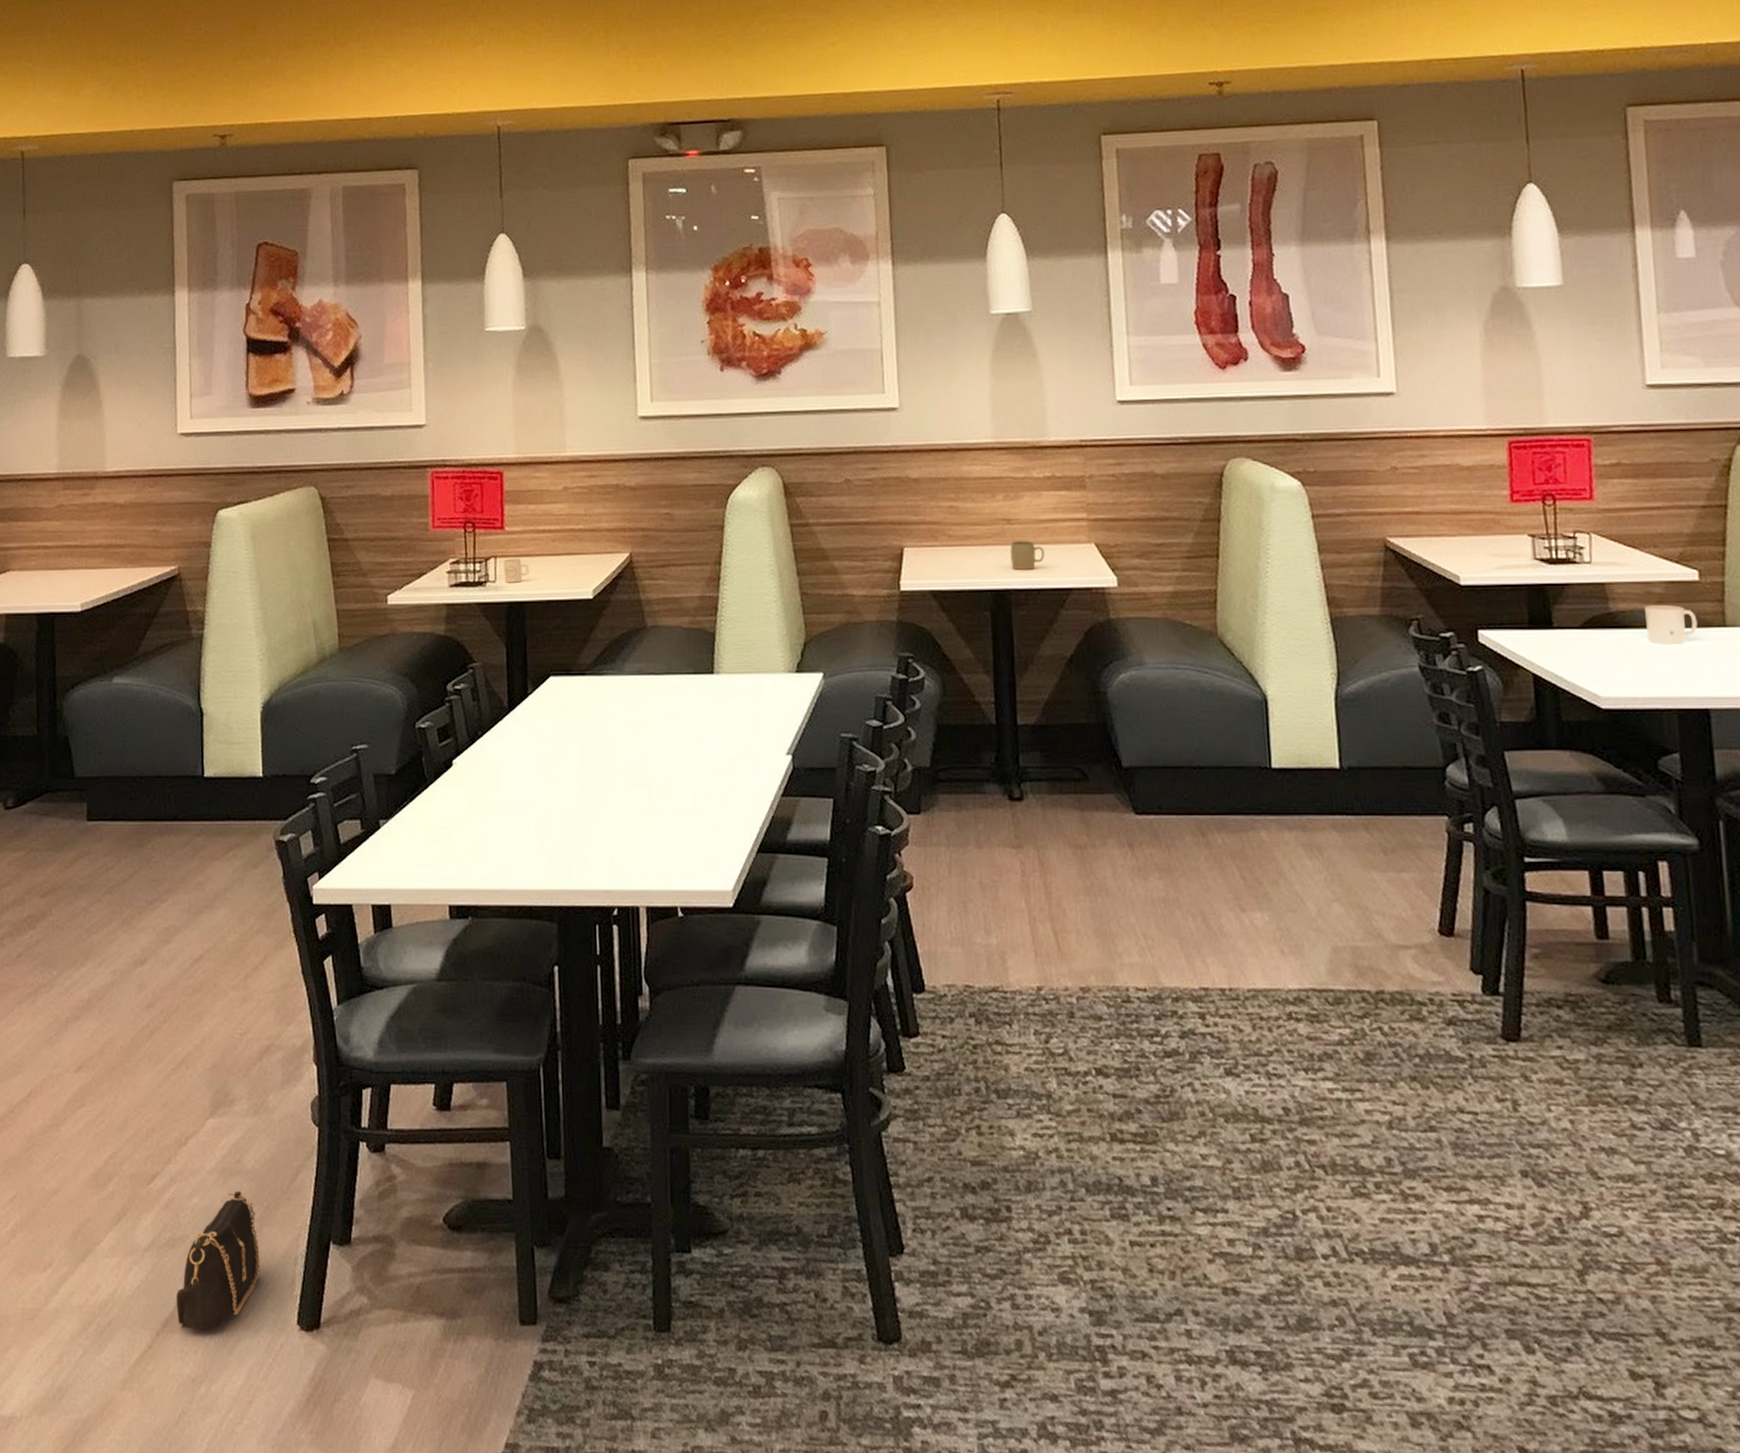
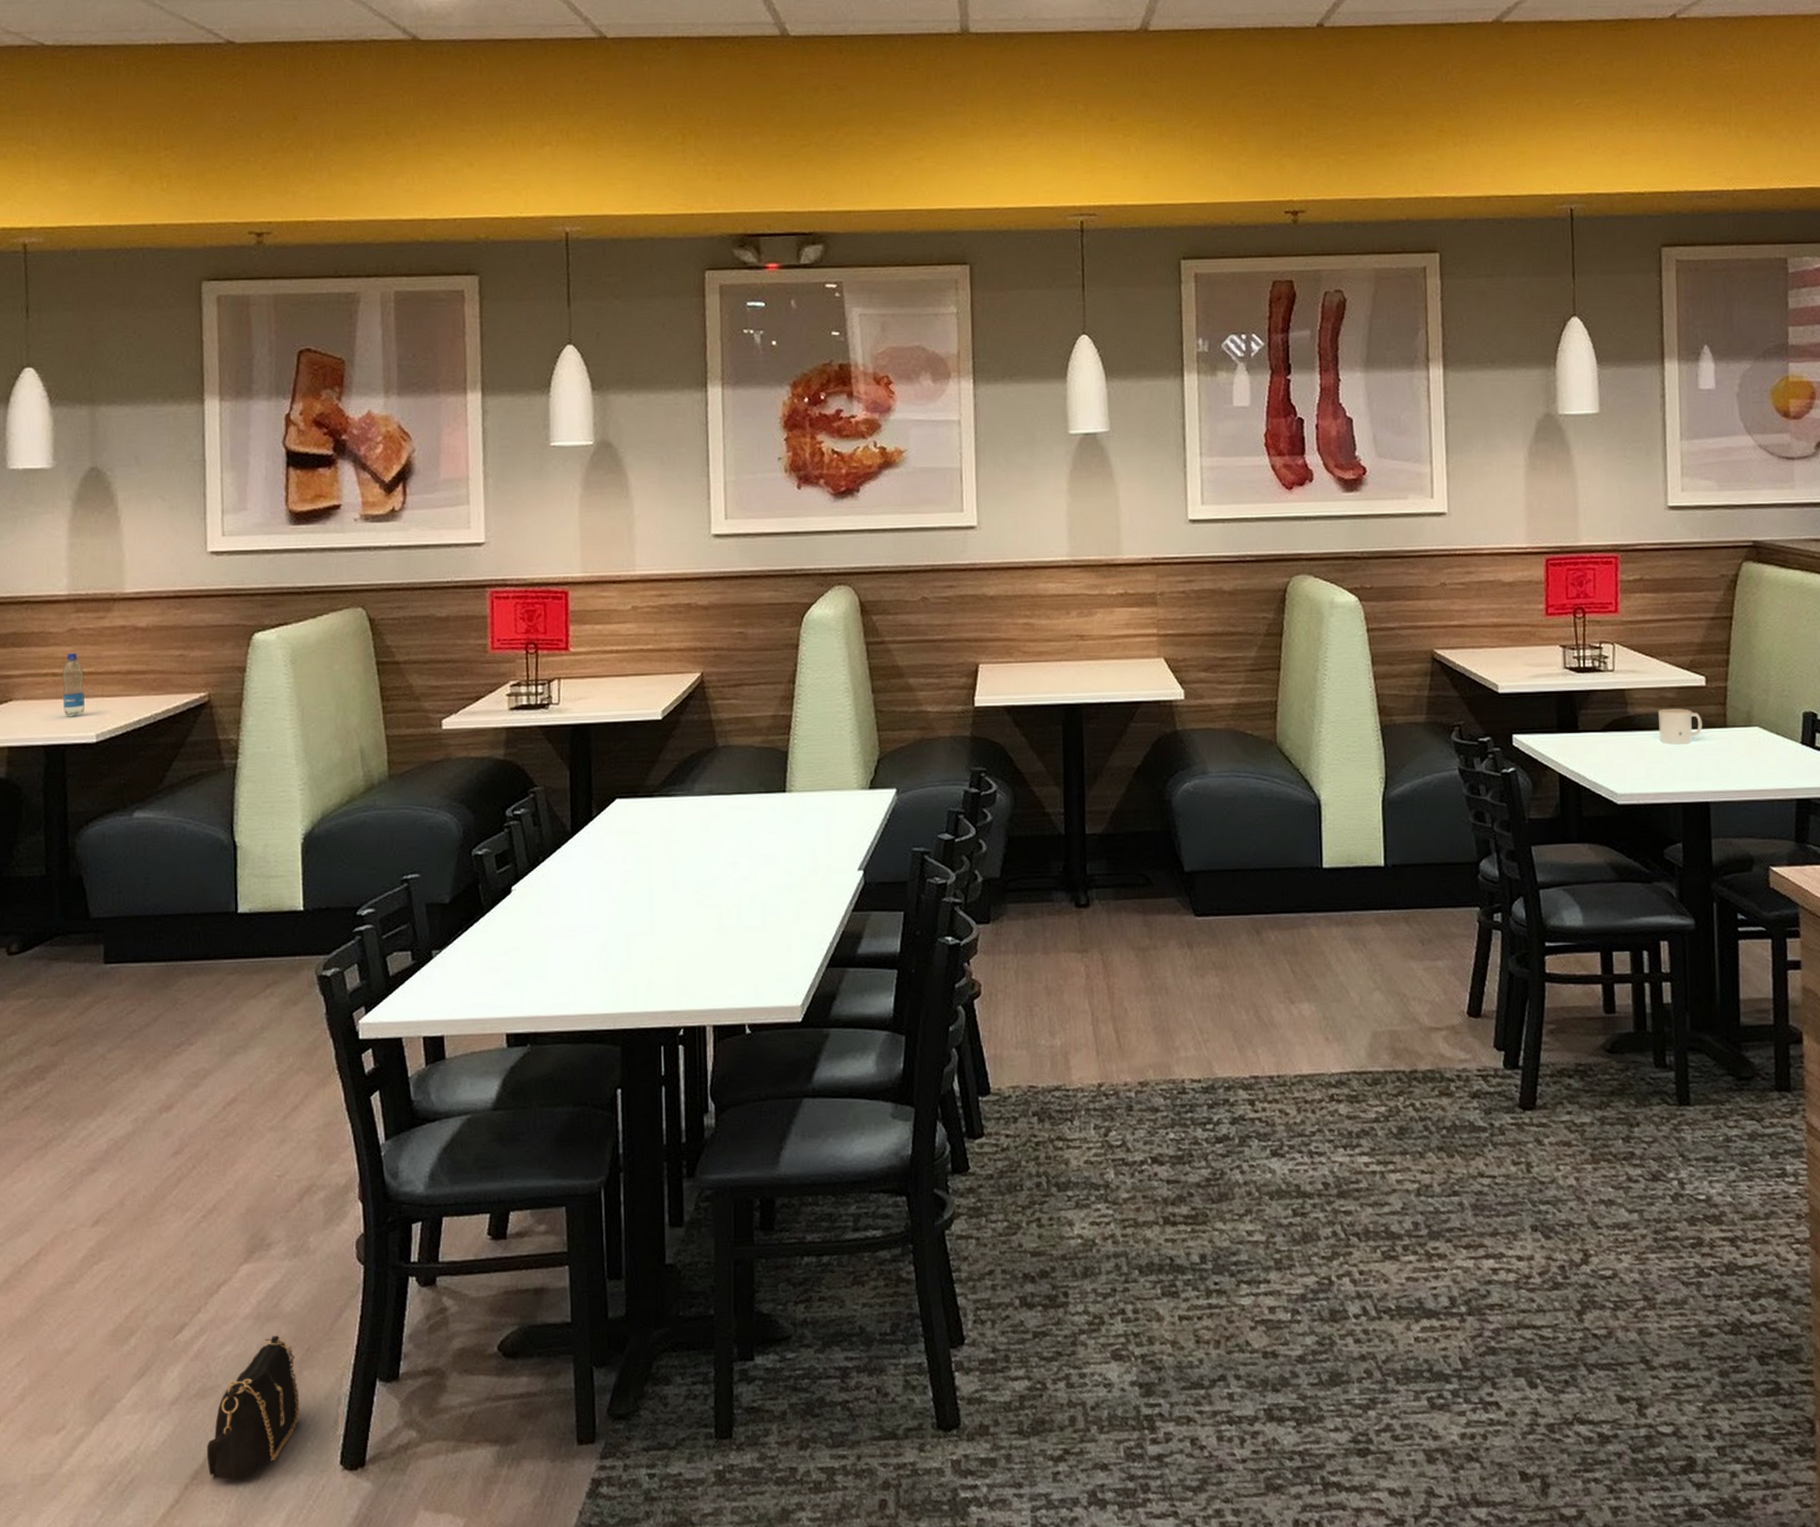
bottle: none [52,527,71,588] -> present [62,652,85,717]
mug: present [503,559,529,583] -> none [568,680,595,705]
mug: present [1010,540,1045,570] -> none [1082,656,1116,685]

